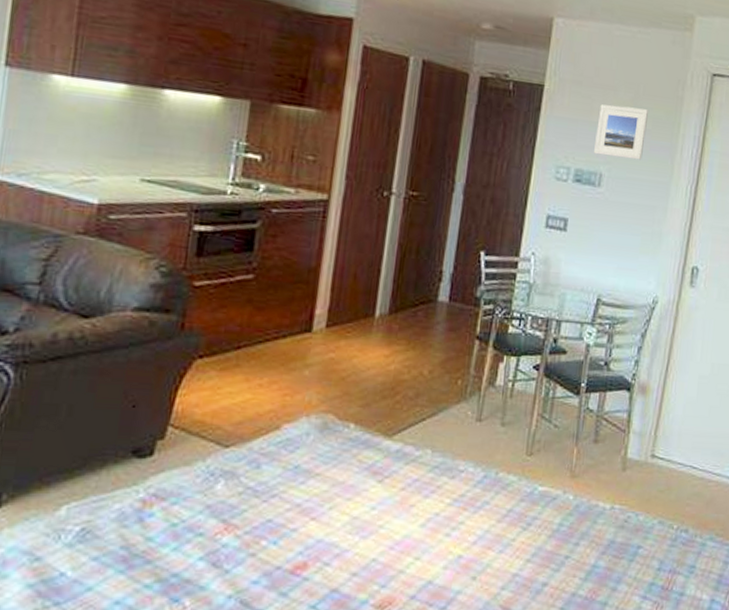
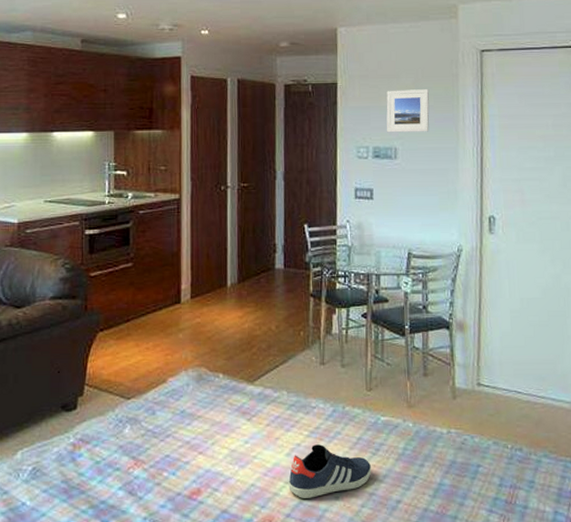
sneaker: none [418,515,520,578] -> present [288,444,372,498]

